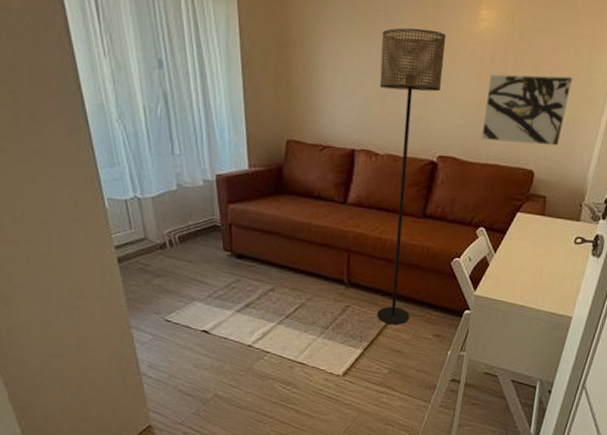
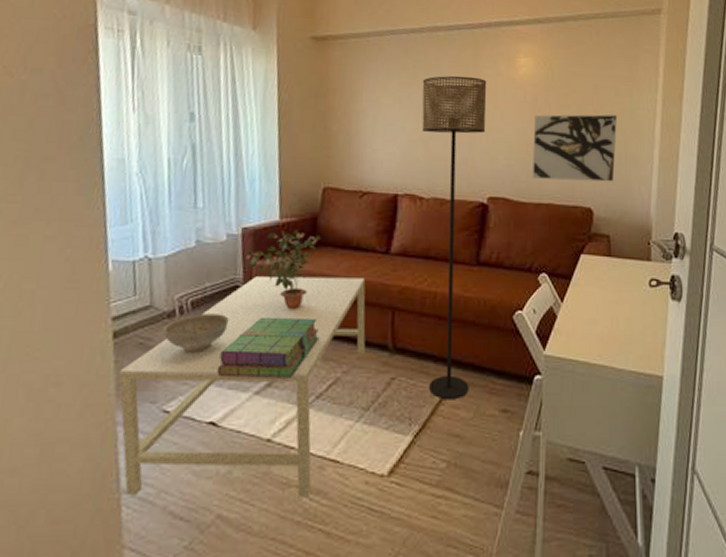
coffee table: none [127,218,326,387] -> present [119,276,366,498]
decorative bowl: none [157,247,211,278] -> present [162,313,229,353]
stack of books: none [205,252,287,302] -> present [216,316,320,378]
potted plant: none [221,178,286,247] -> present [245,229,321,309]

